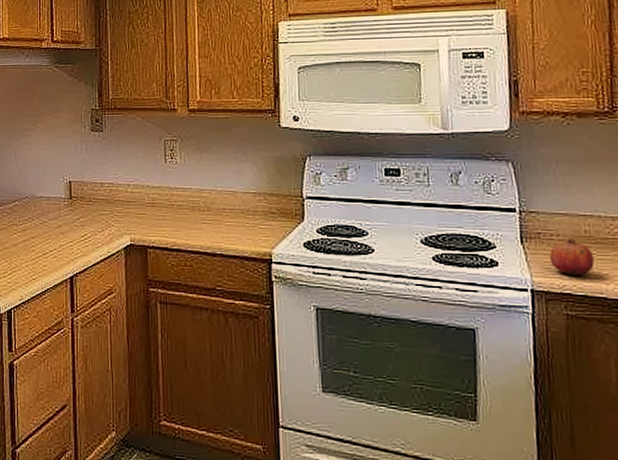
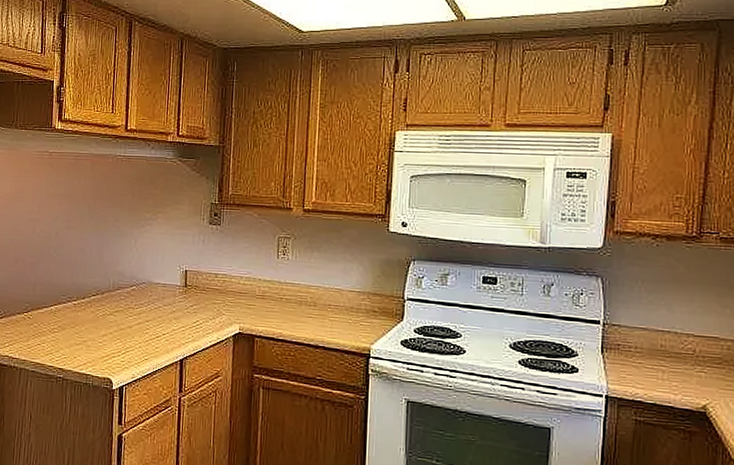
fruit: present [549,239,595,276] -> none [626,351,666,385]

